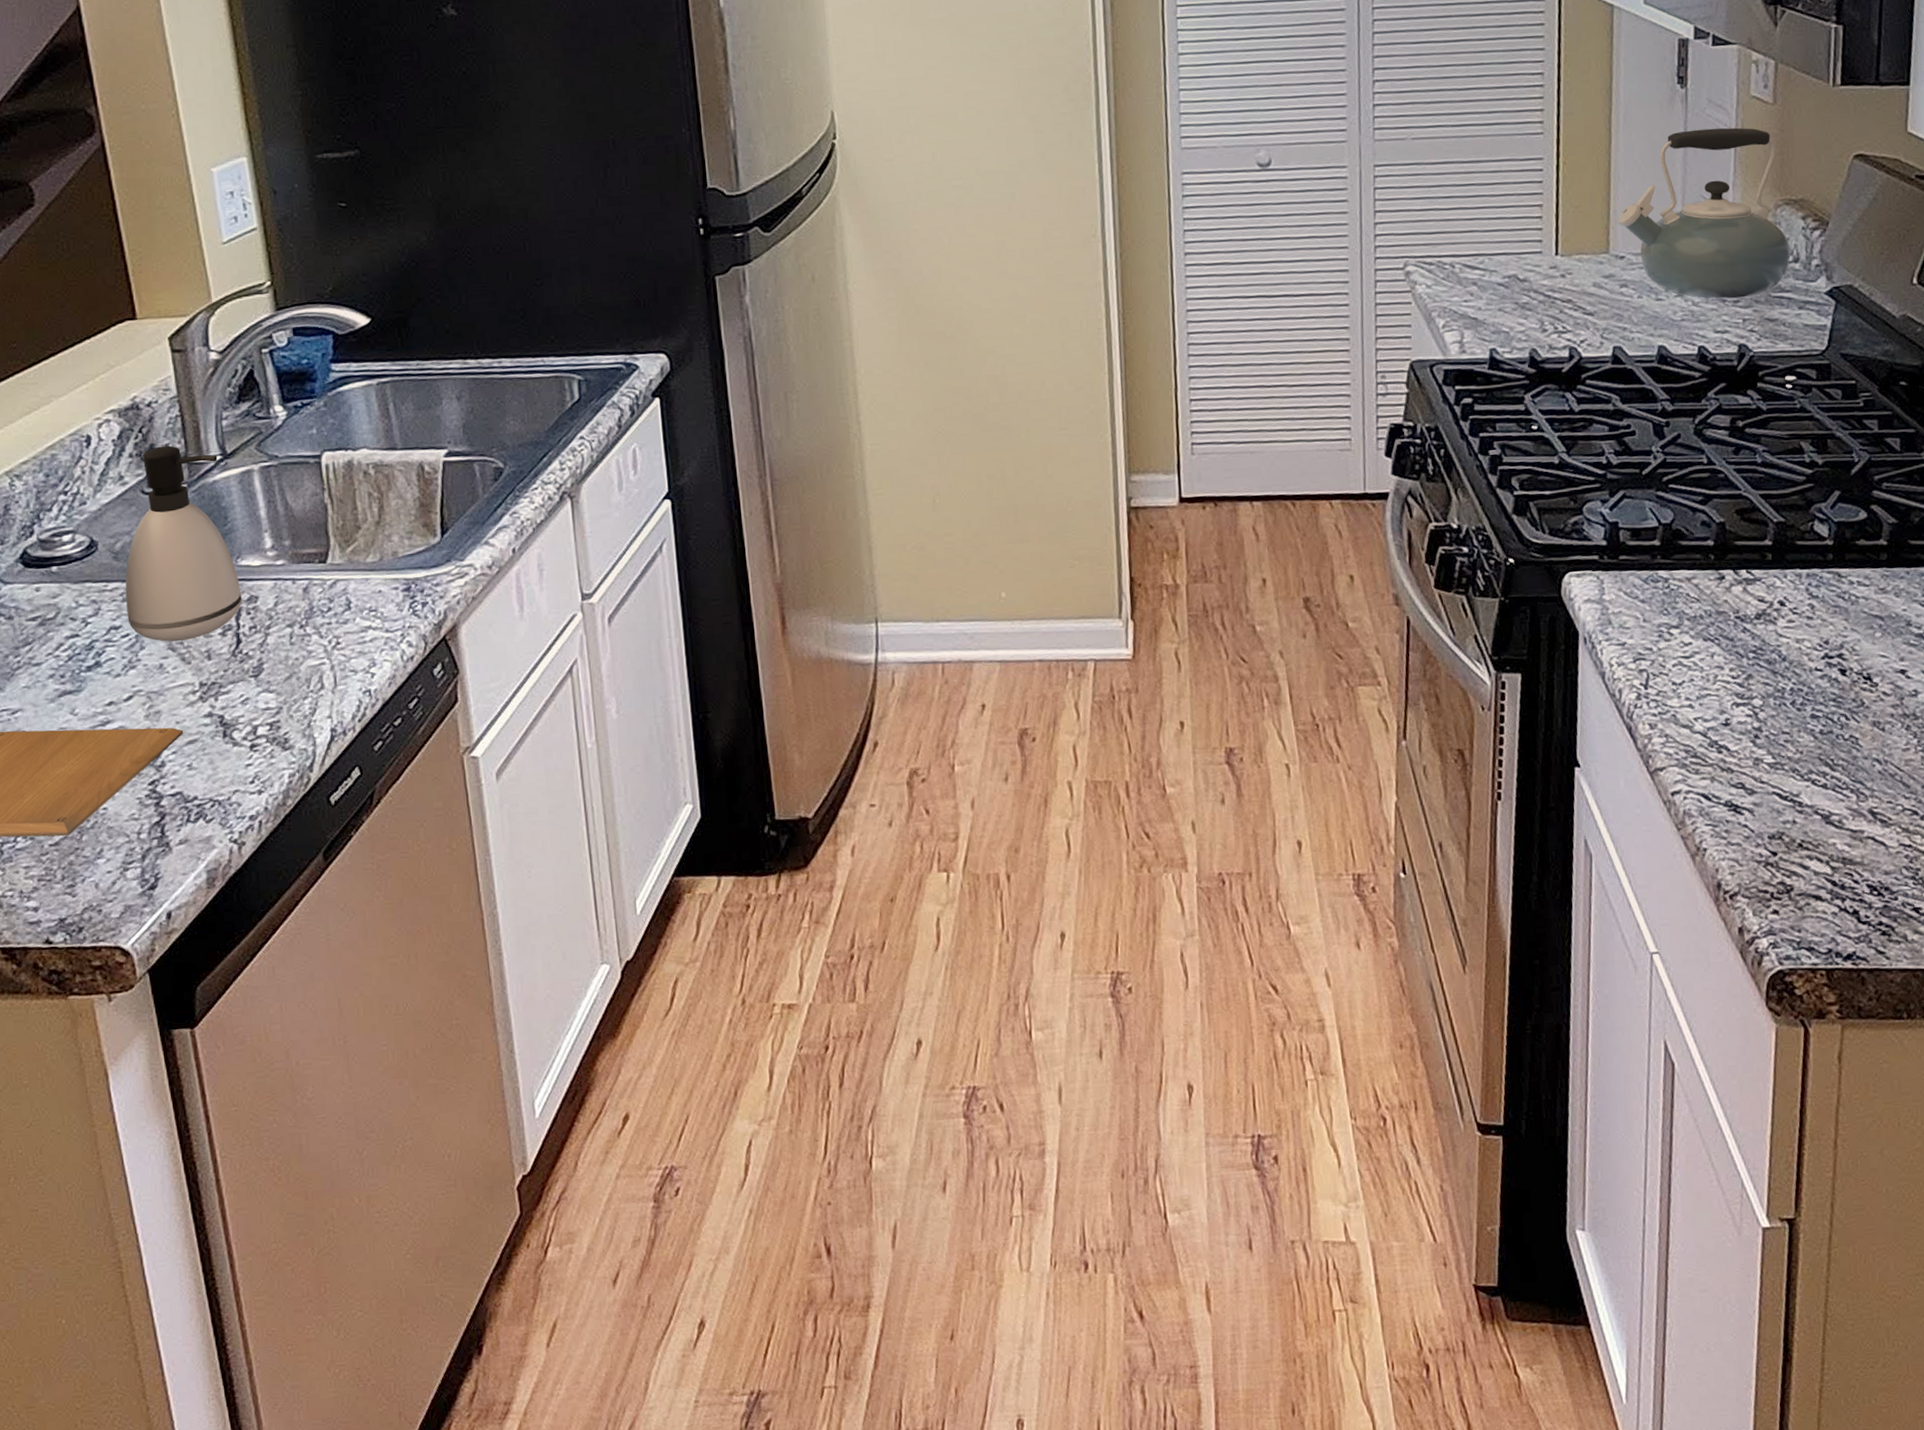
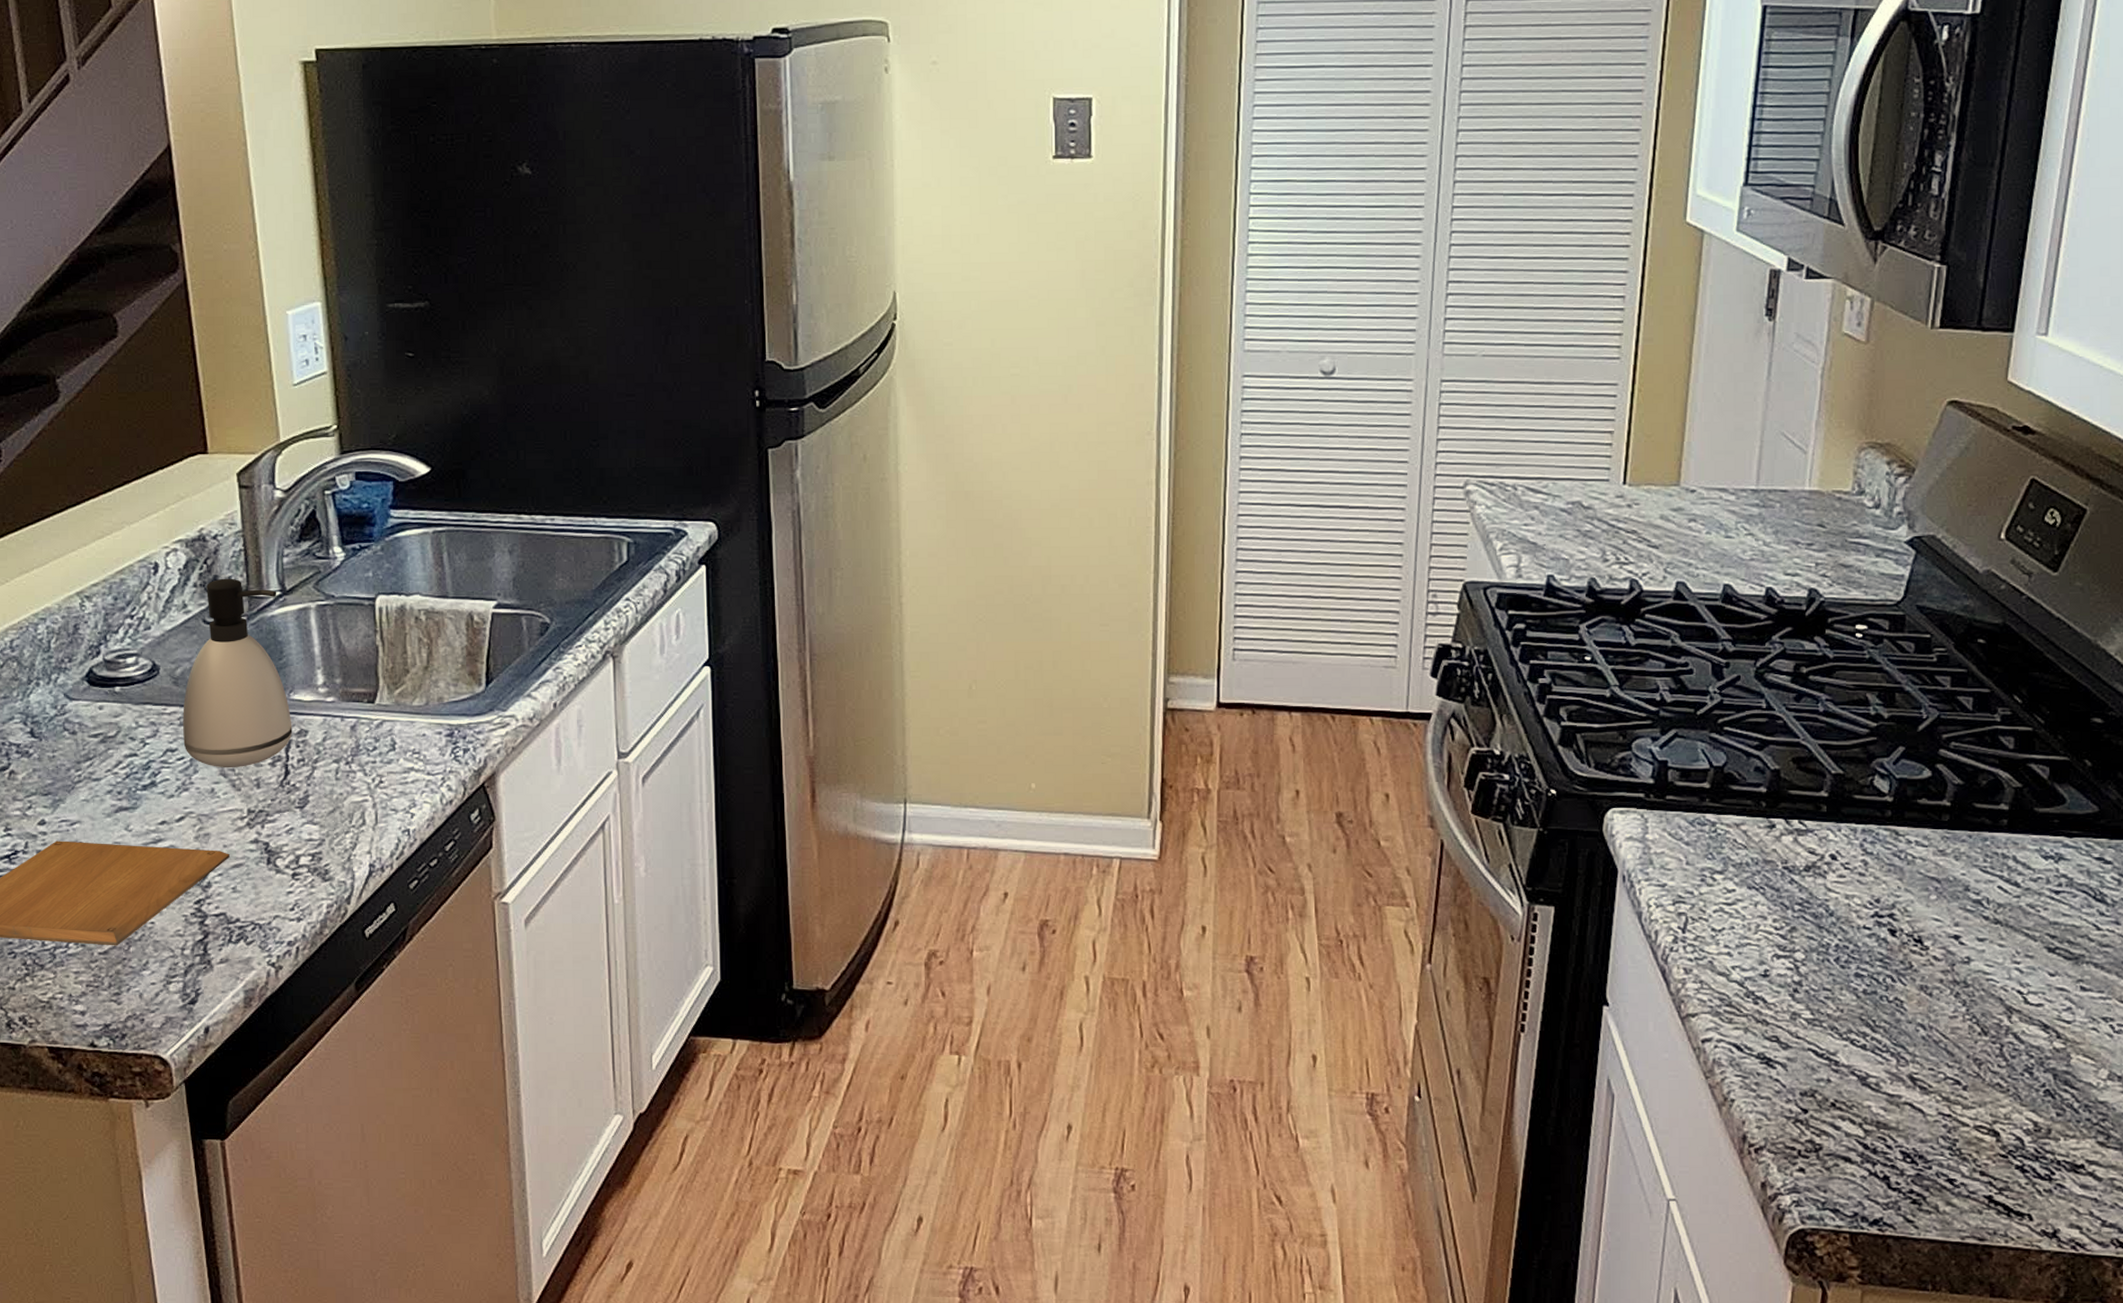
kettle: present [1617,127,1791,299] -> none [1690,364,1872,541]

